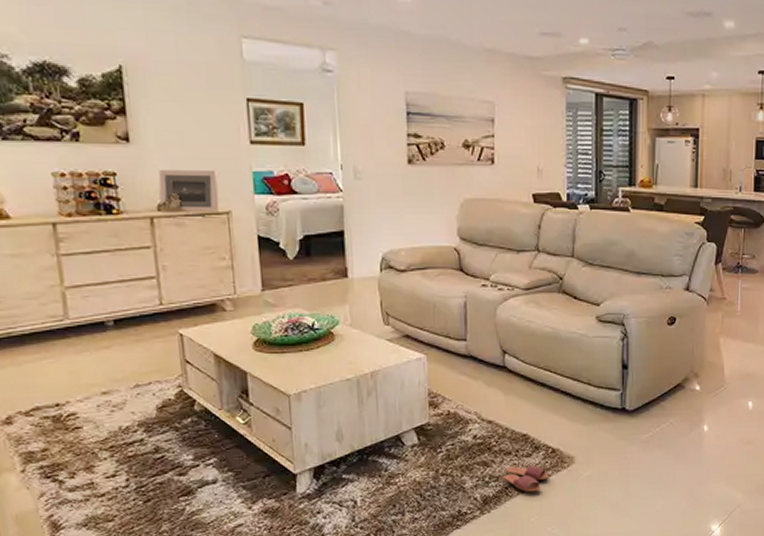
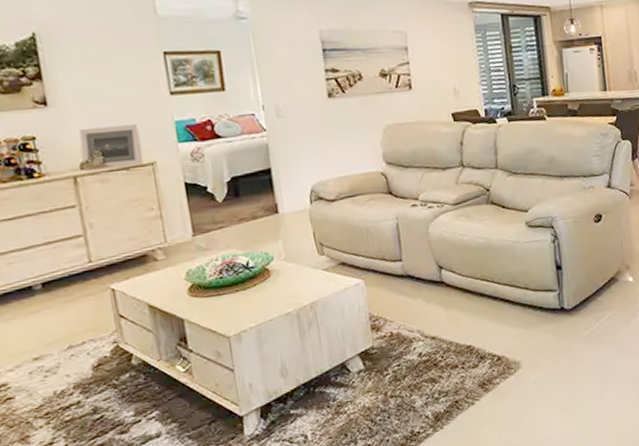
slippers: present [504,465,548,492] -> none [453,375,496,403]

